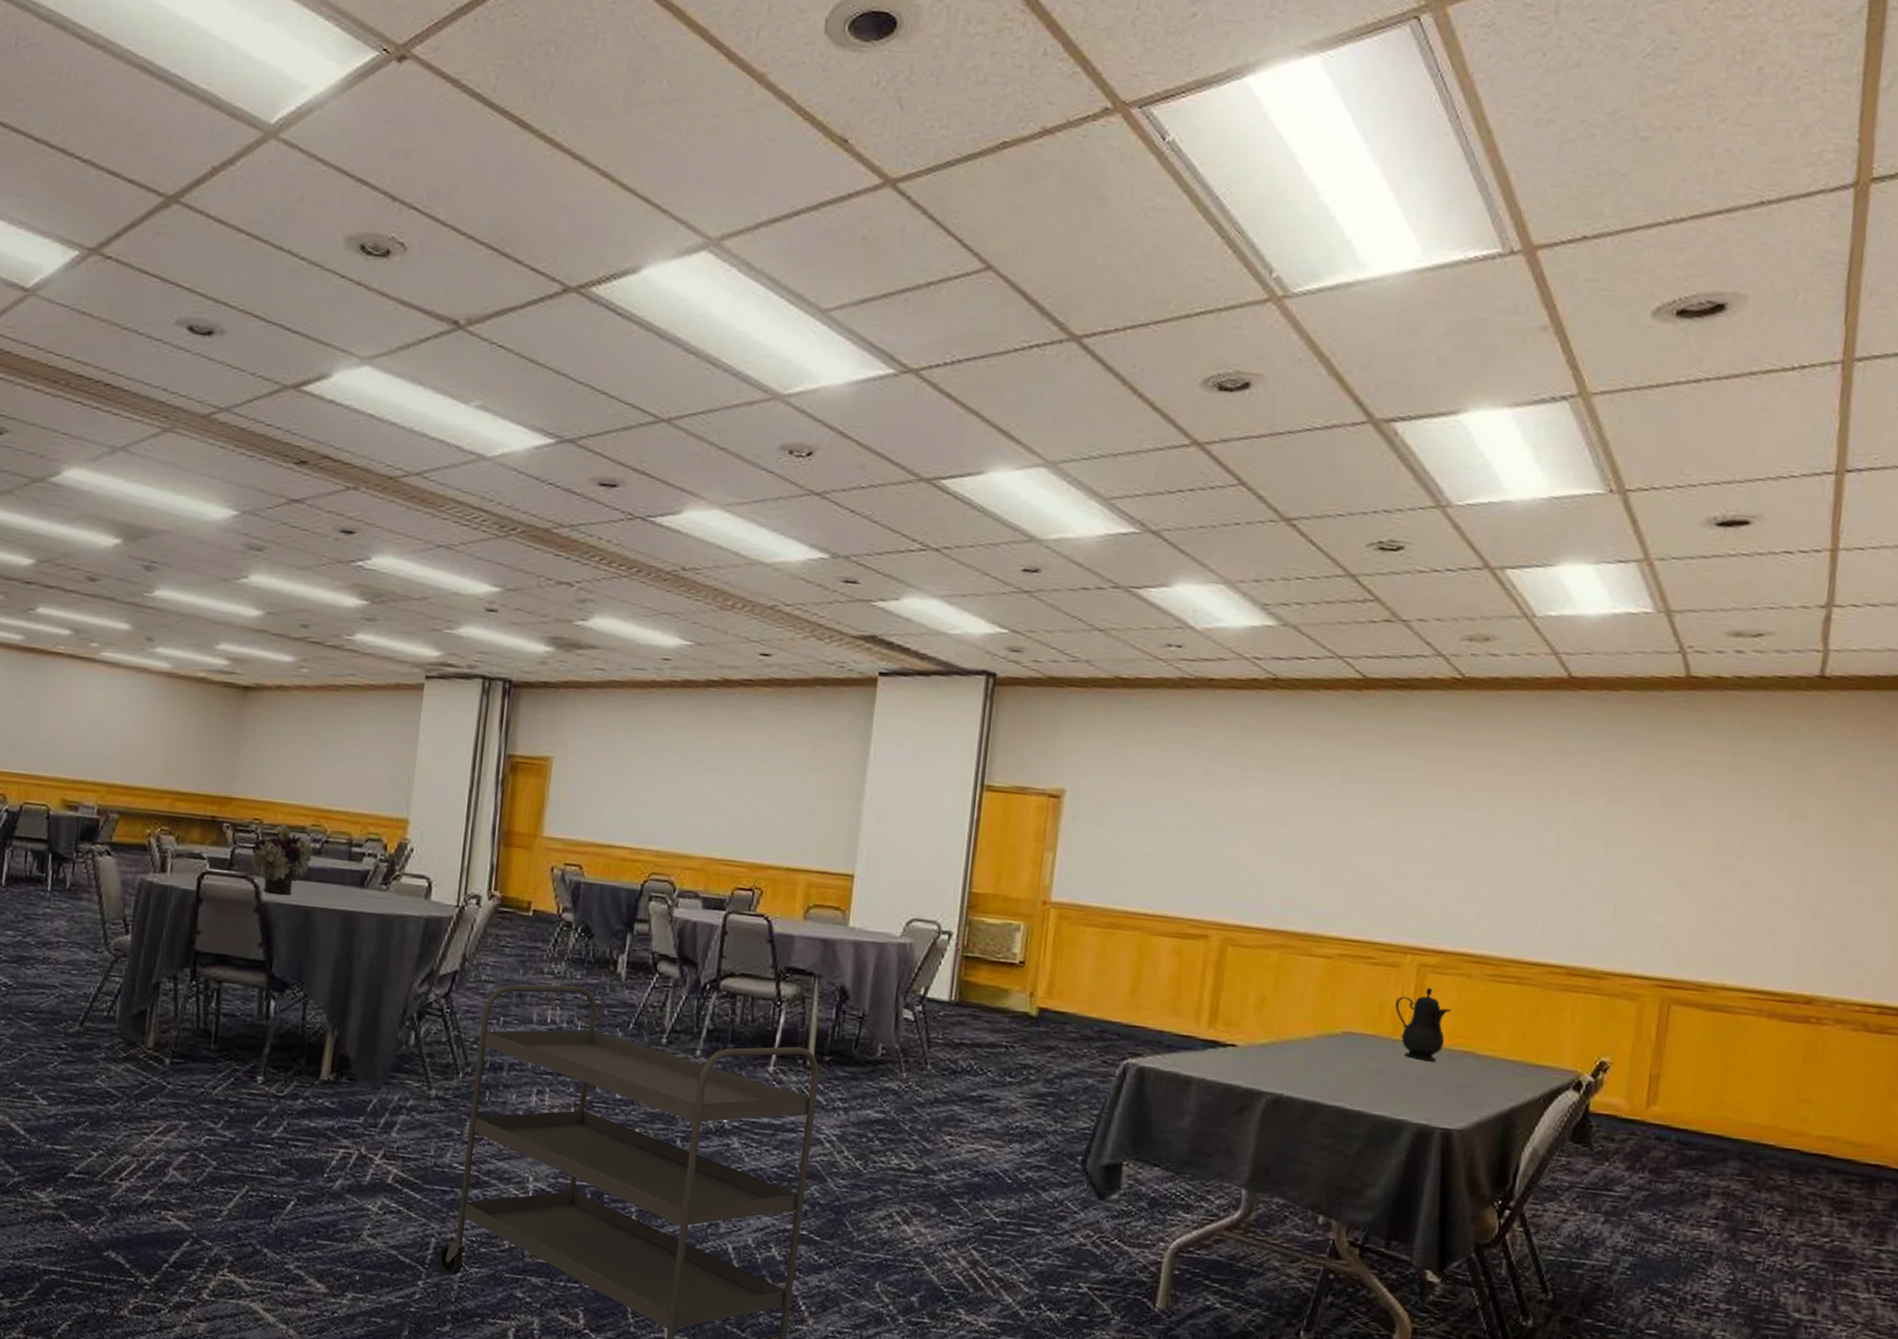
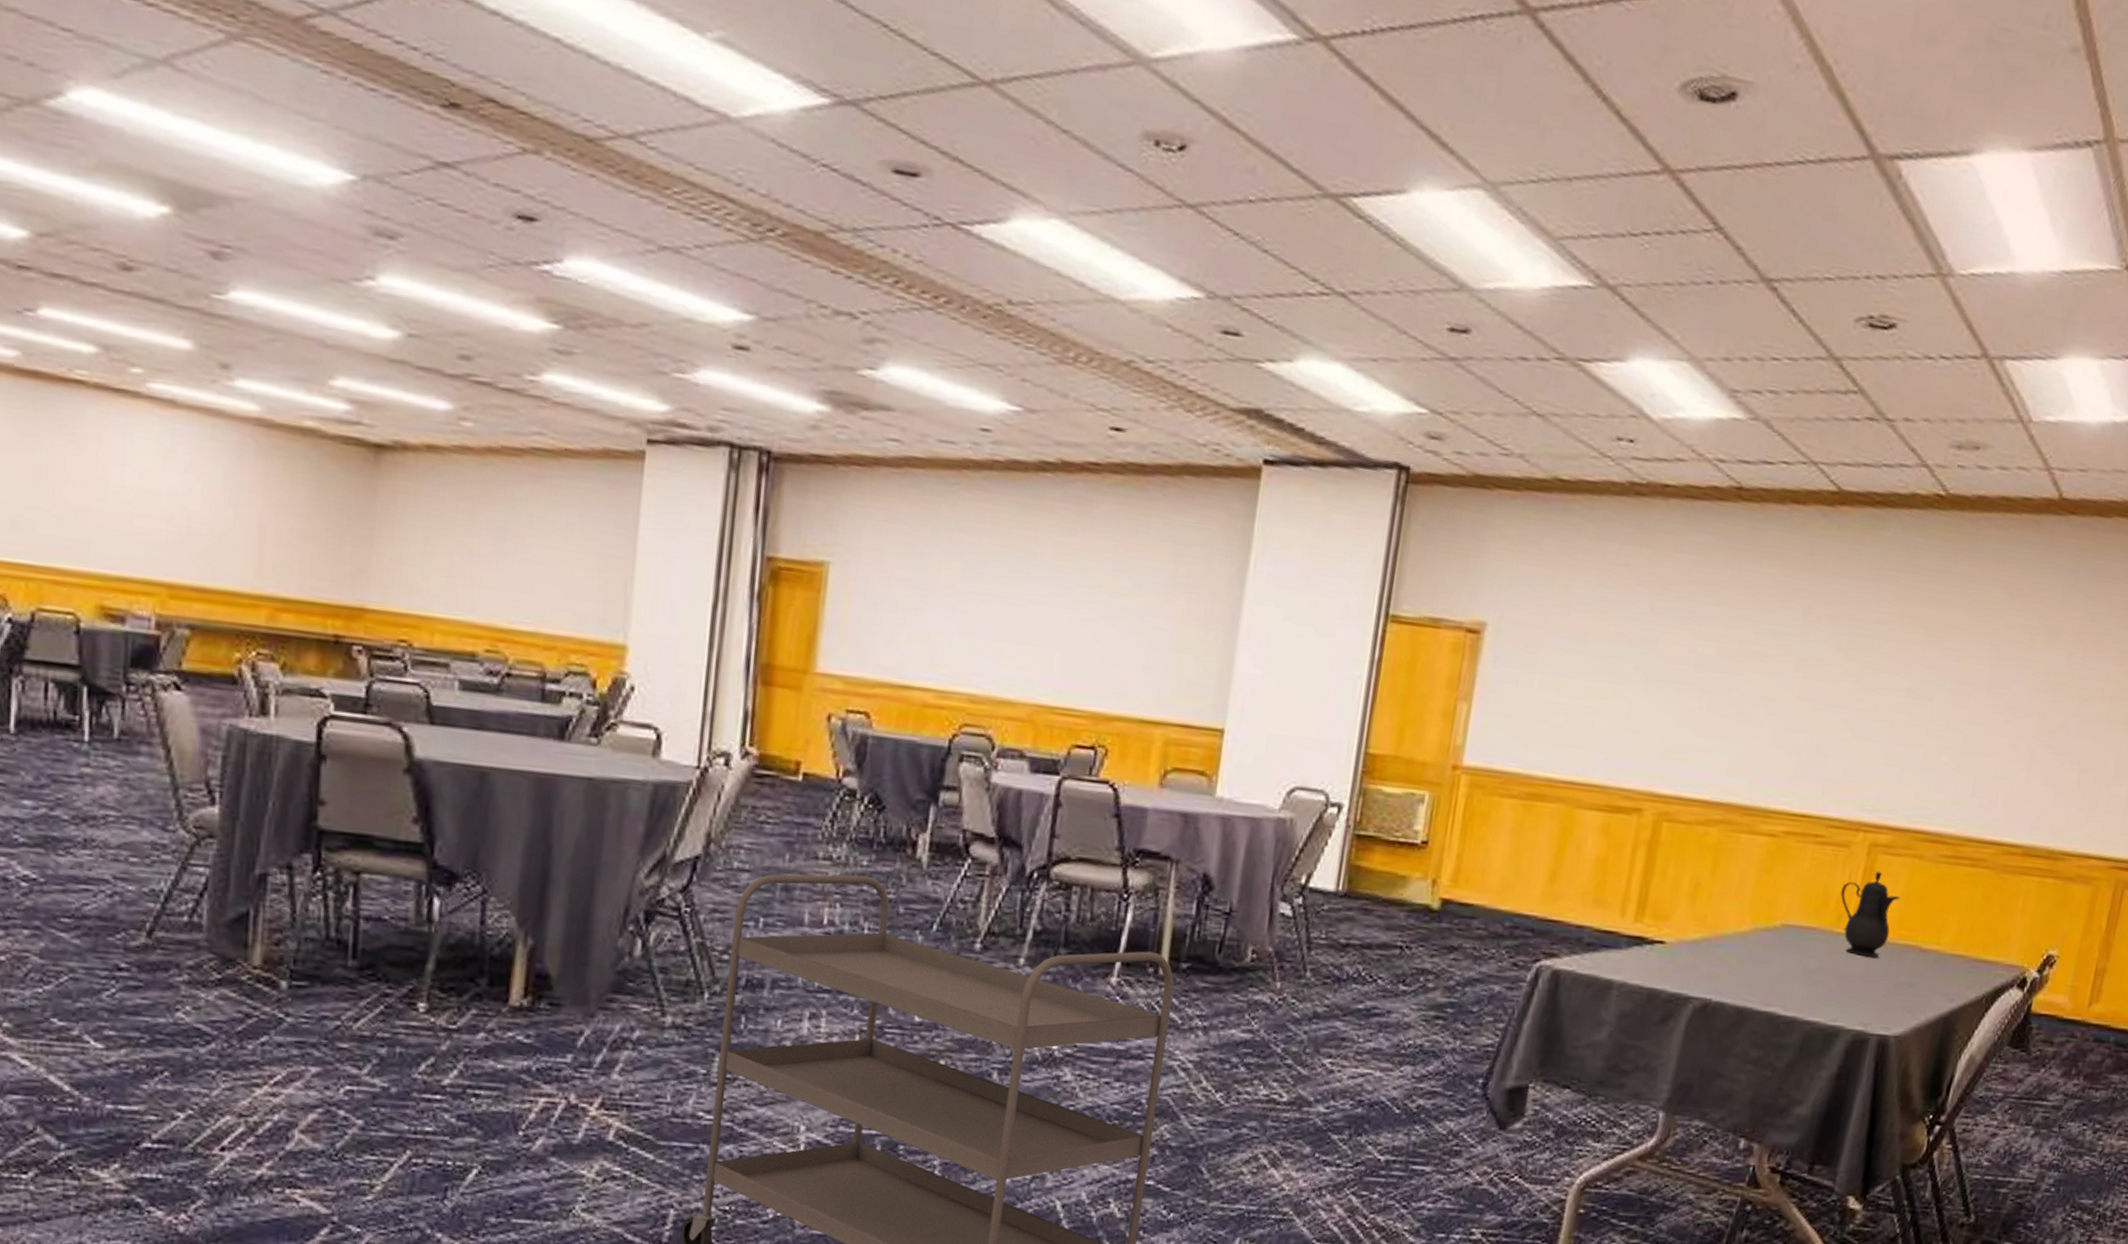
flower arrangement: present [250,824,313,896] -> none [395,649,489,751]

